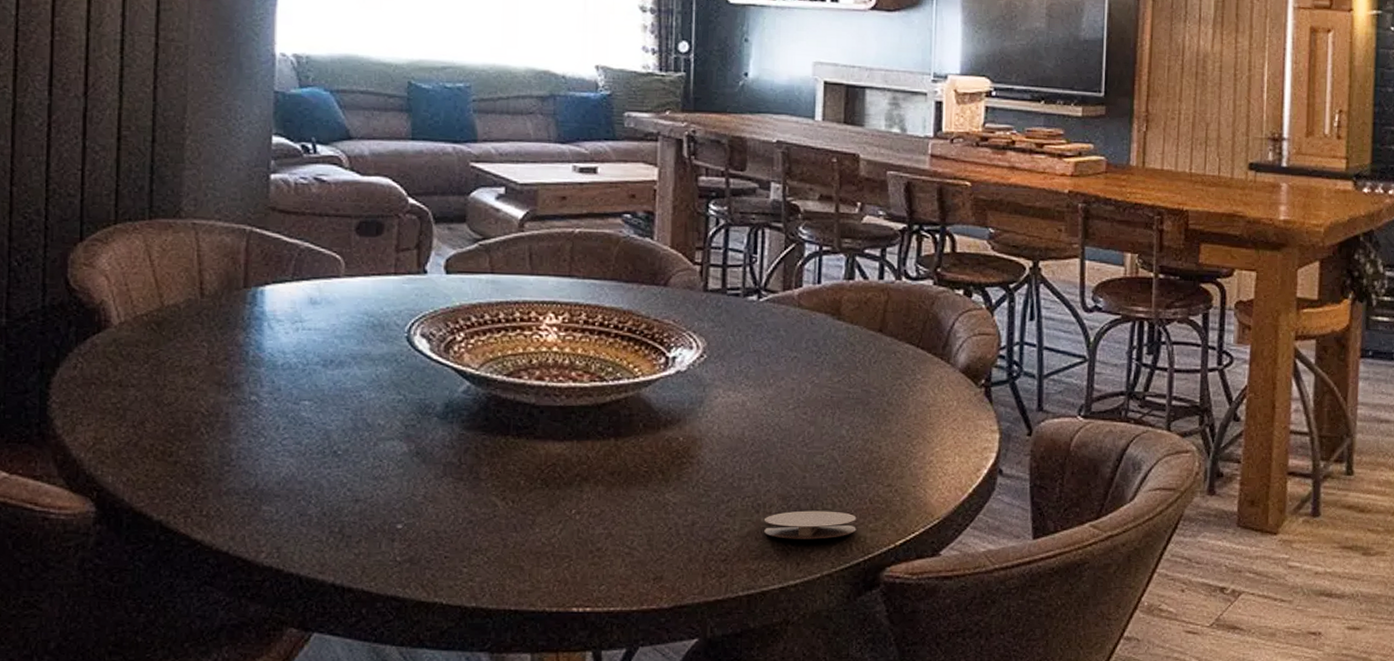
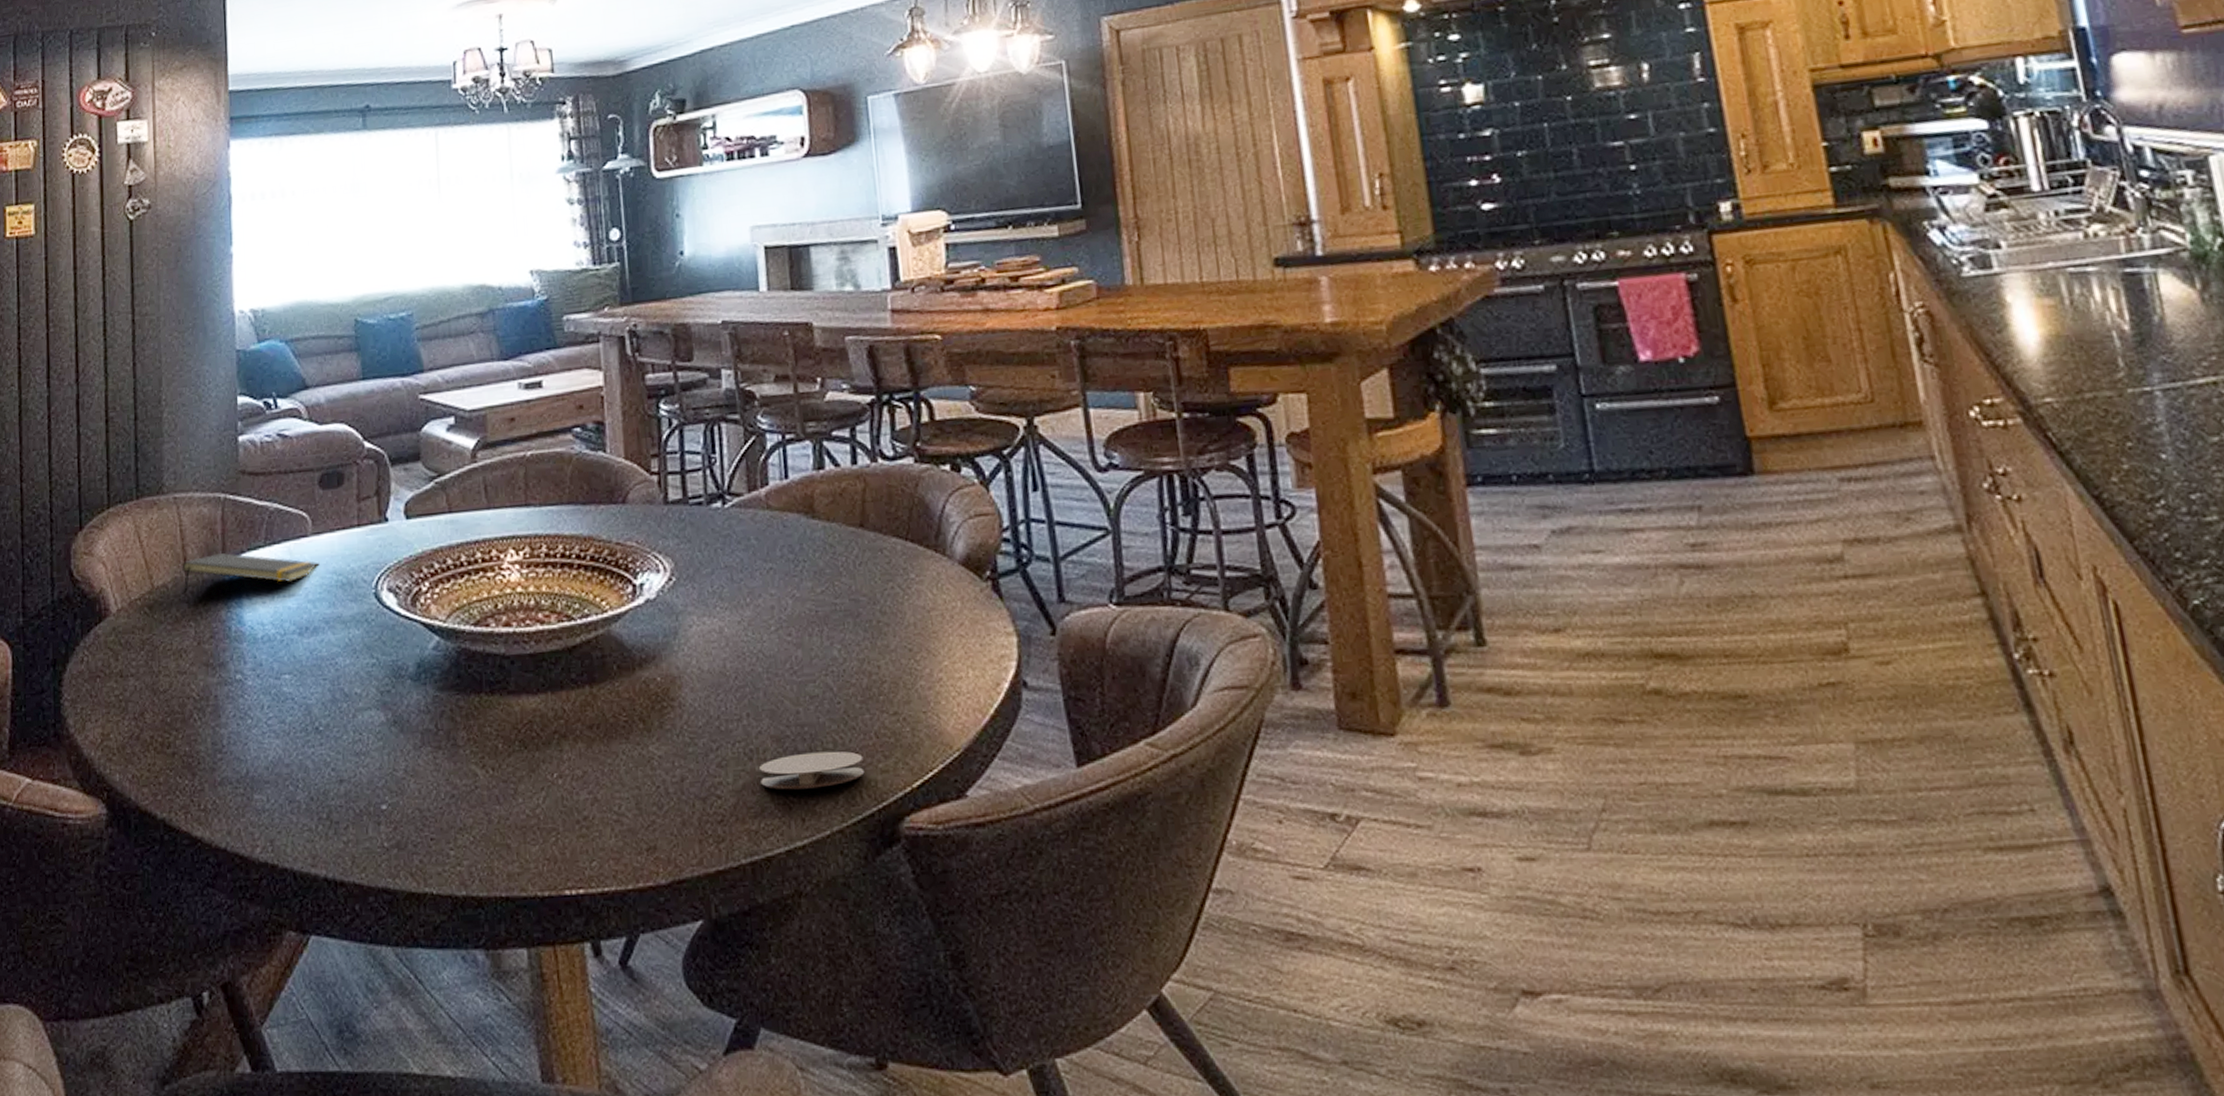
notepad: none [197,282,351,317] -> present [182,553,320,593]

